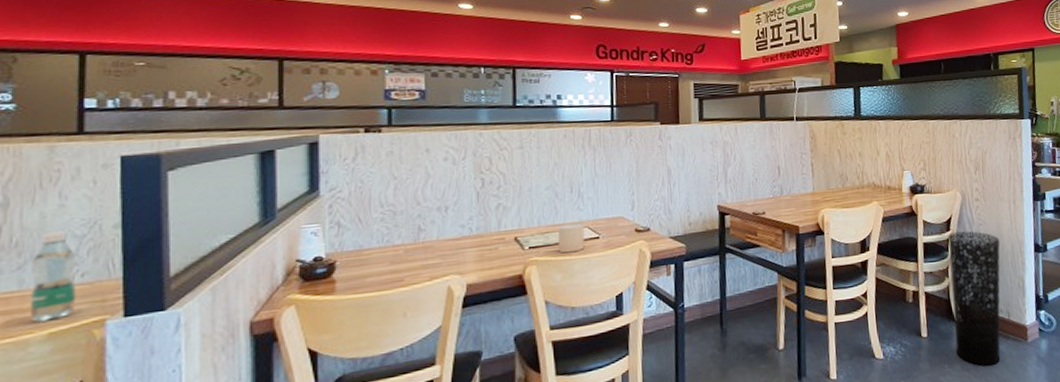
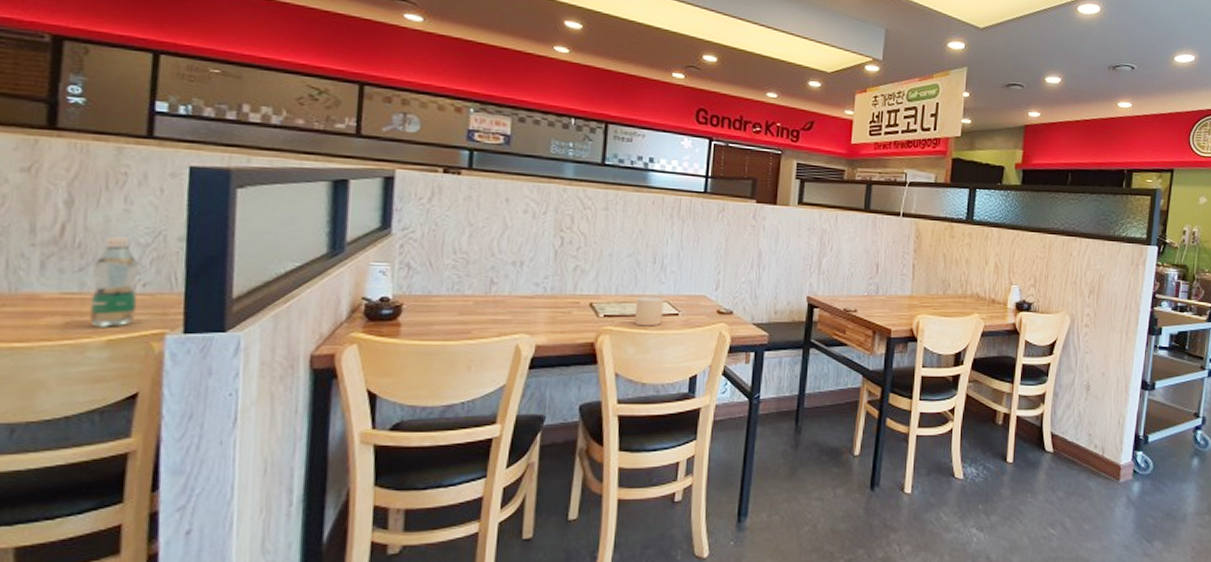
umbrella stand: present [947,231,1001,367] -> none [1041,357,1105,502]

